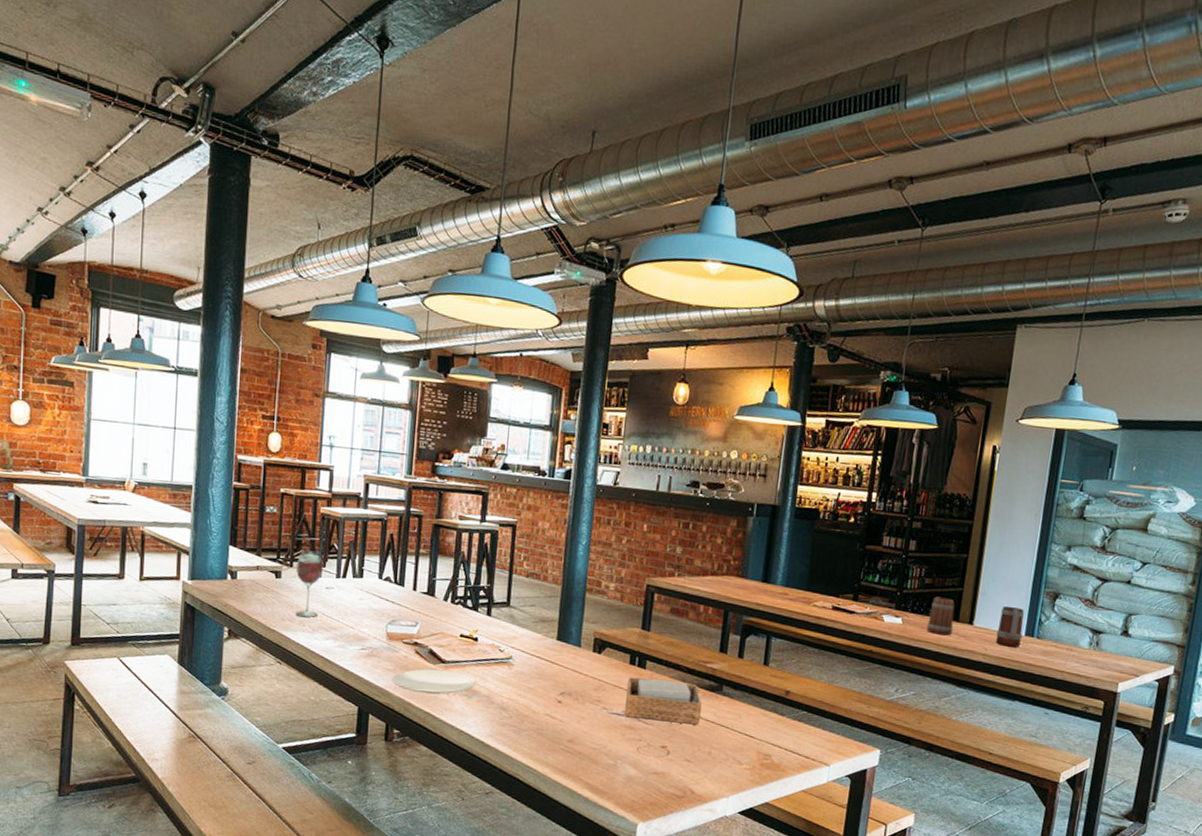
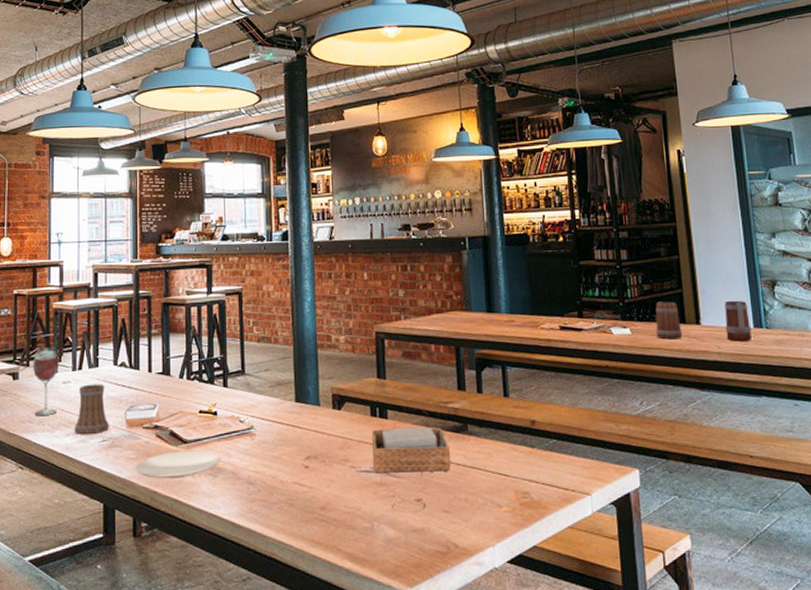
beer mug: none [334,593,369,641] -> present [74,384,109,434]

